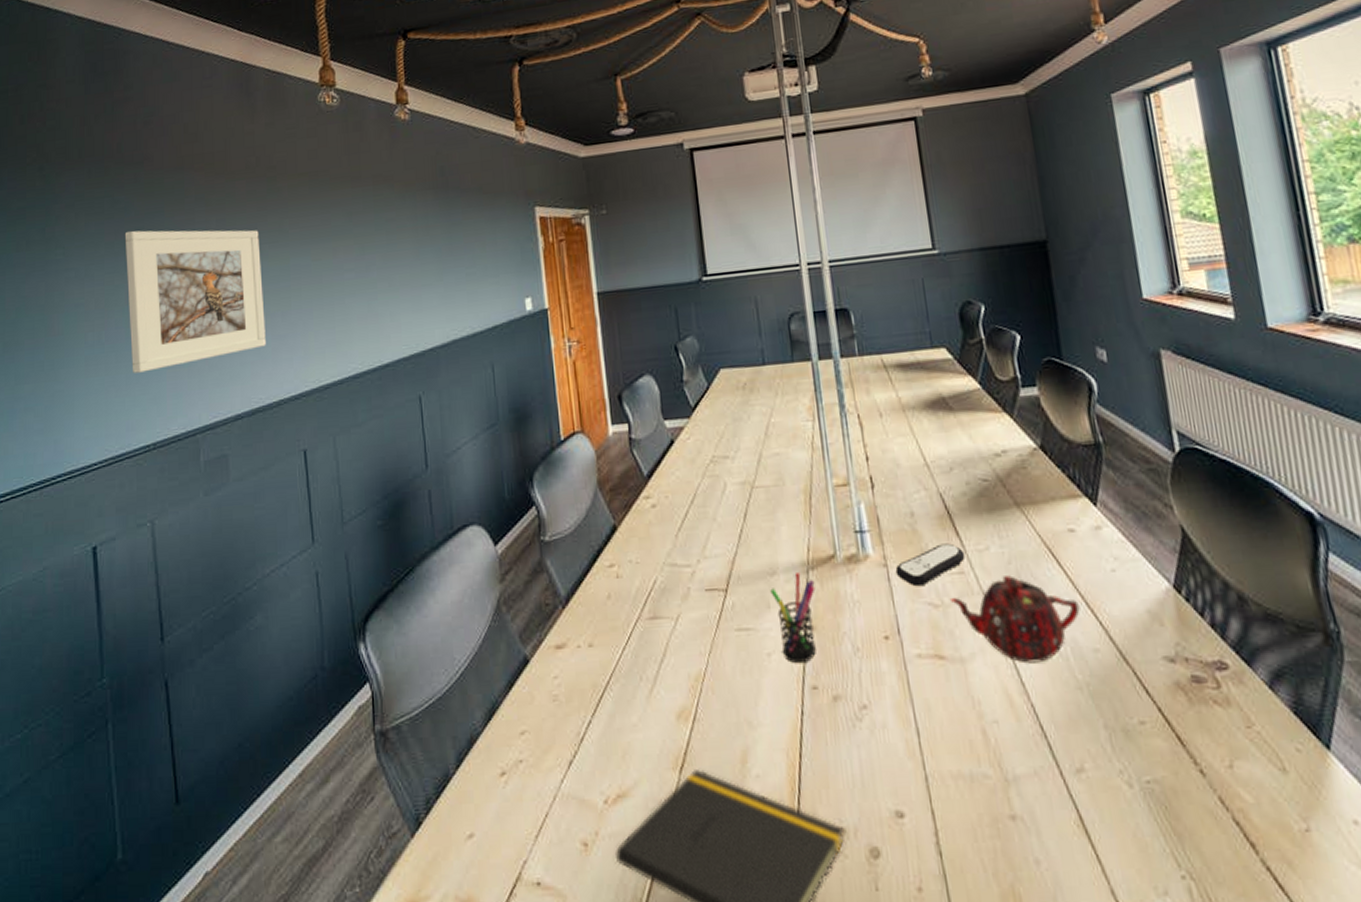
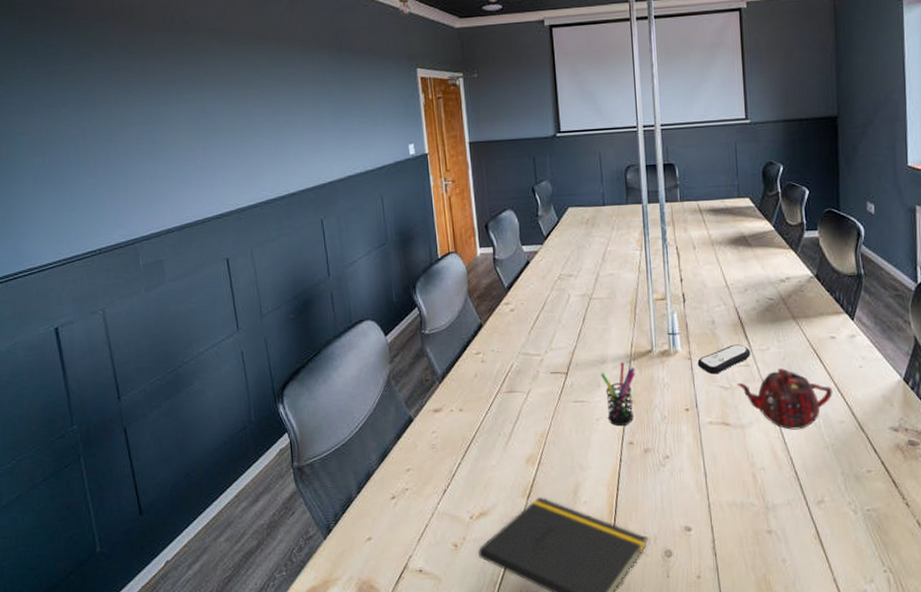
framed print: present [124,230,266,373] -> none [58,72,190,192]

